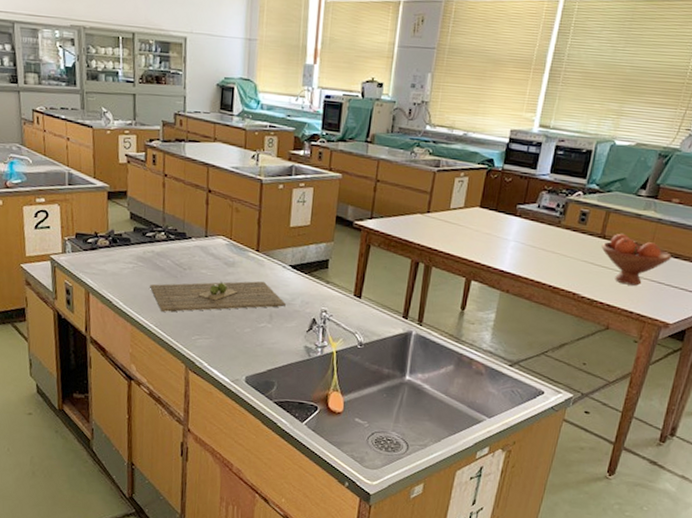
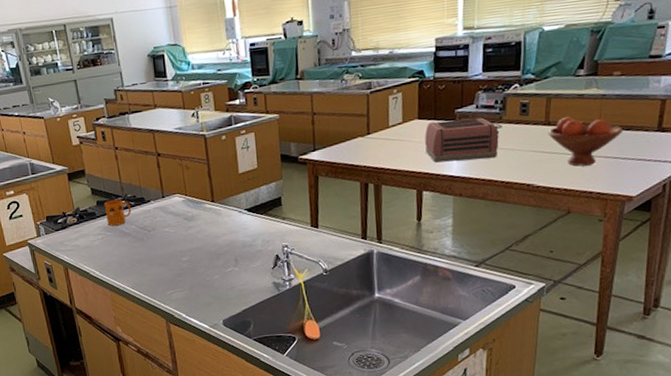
mug: none [141,228,170,258] -> present [104,199,132,226]
cutting board: present [150,281,287,313] -> none [120,228,249,274]
toaster: none [481,213,560,261] -> present [425,117,503,163]

